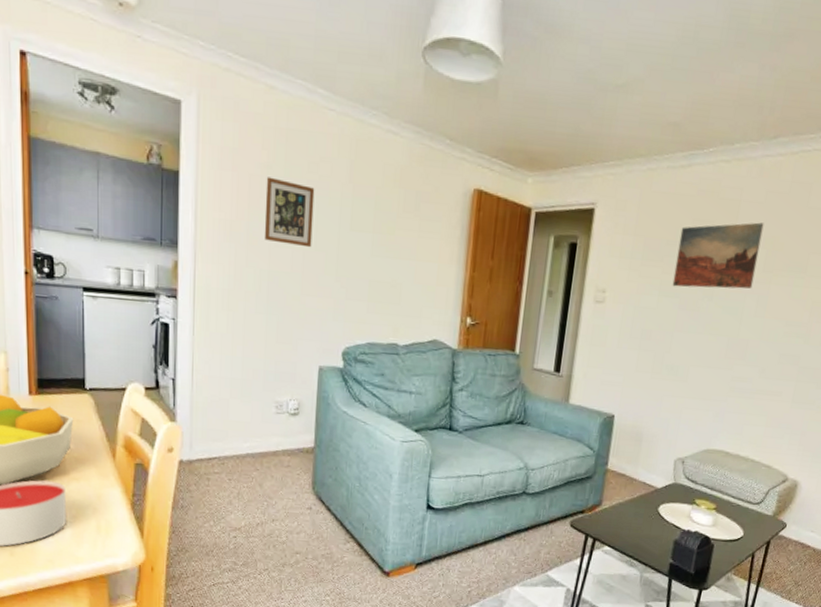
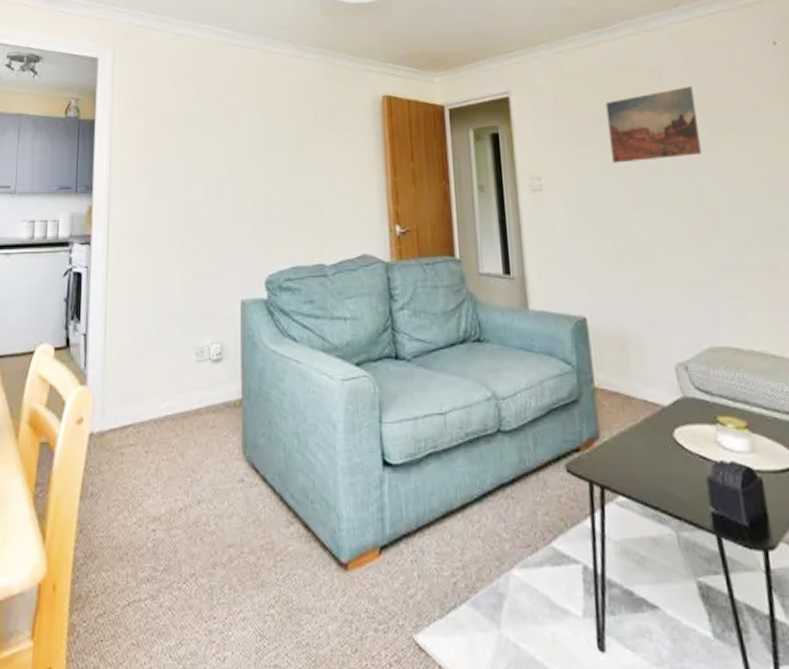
picture frame: present [264,177,315,248] -> none [177,113,226,175]

